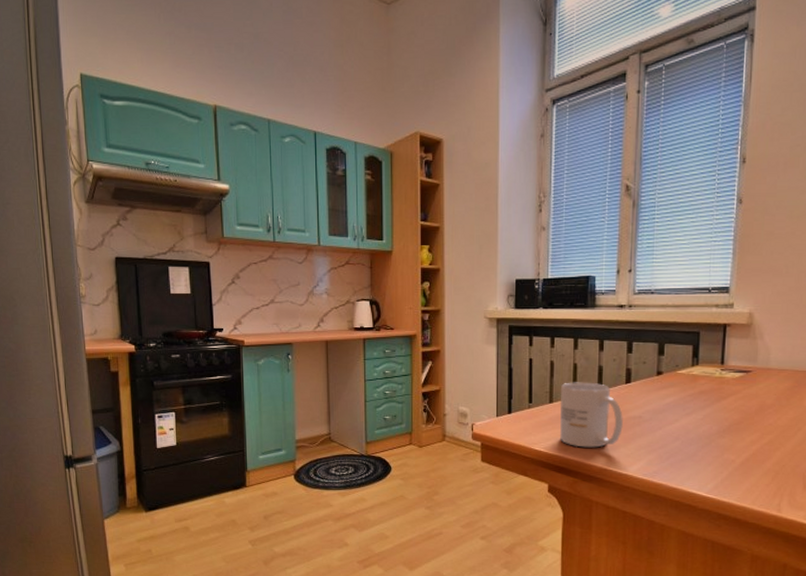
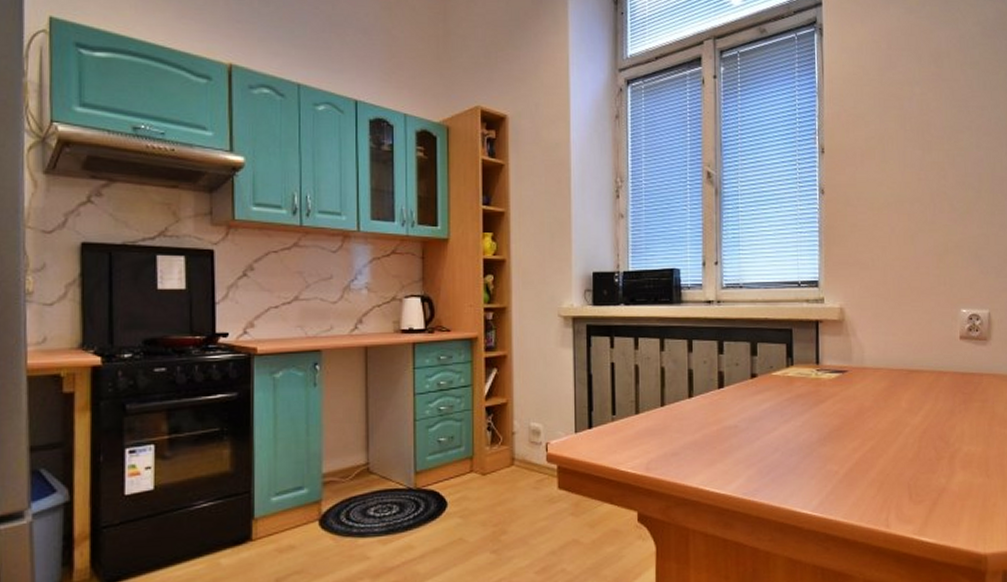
mug: present [560,382,623,448] -> none [647,388,718,465]

